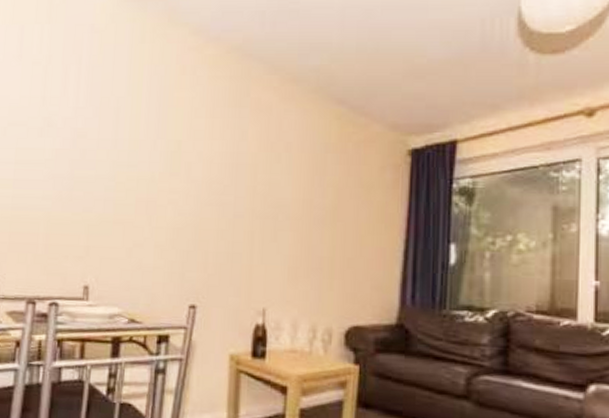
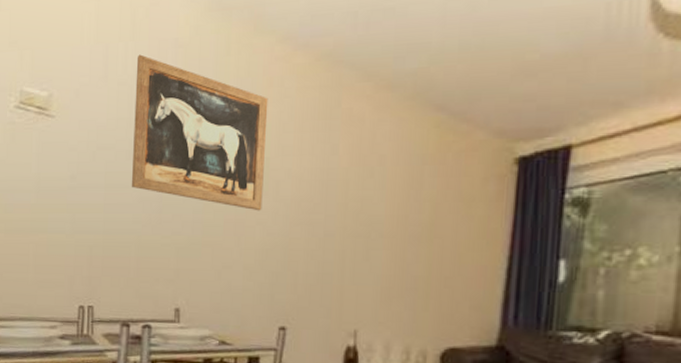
wall art: none [42,37,181,191] -> present [131,54,269,211]

